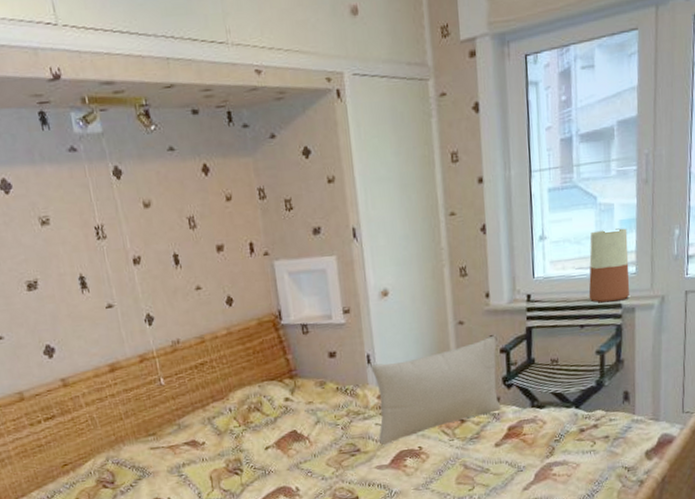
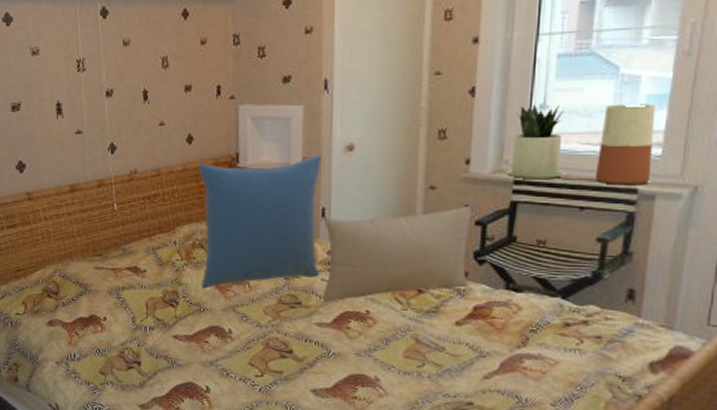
pillow: none [242,304,372,452] -> present [198,156,322,289]
planter: none [519,235,565,306] -> present [505,104,564,180]

